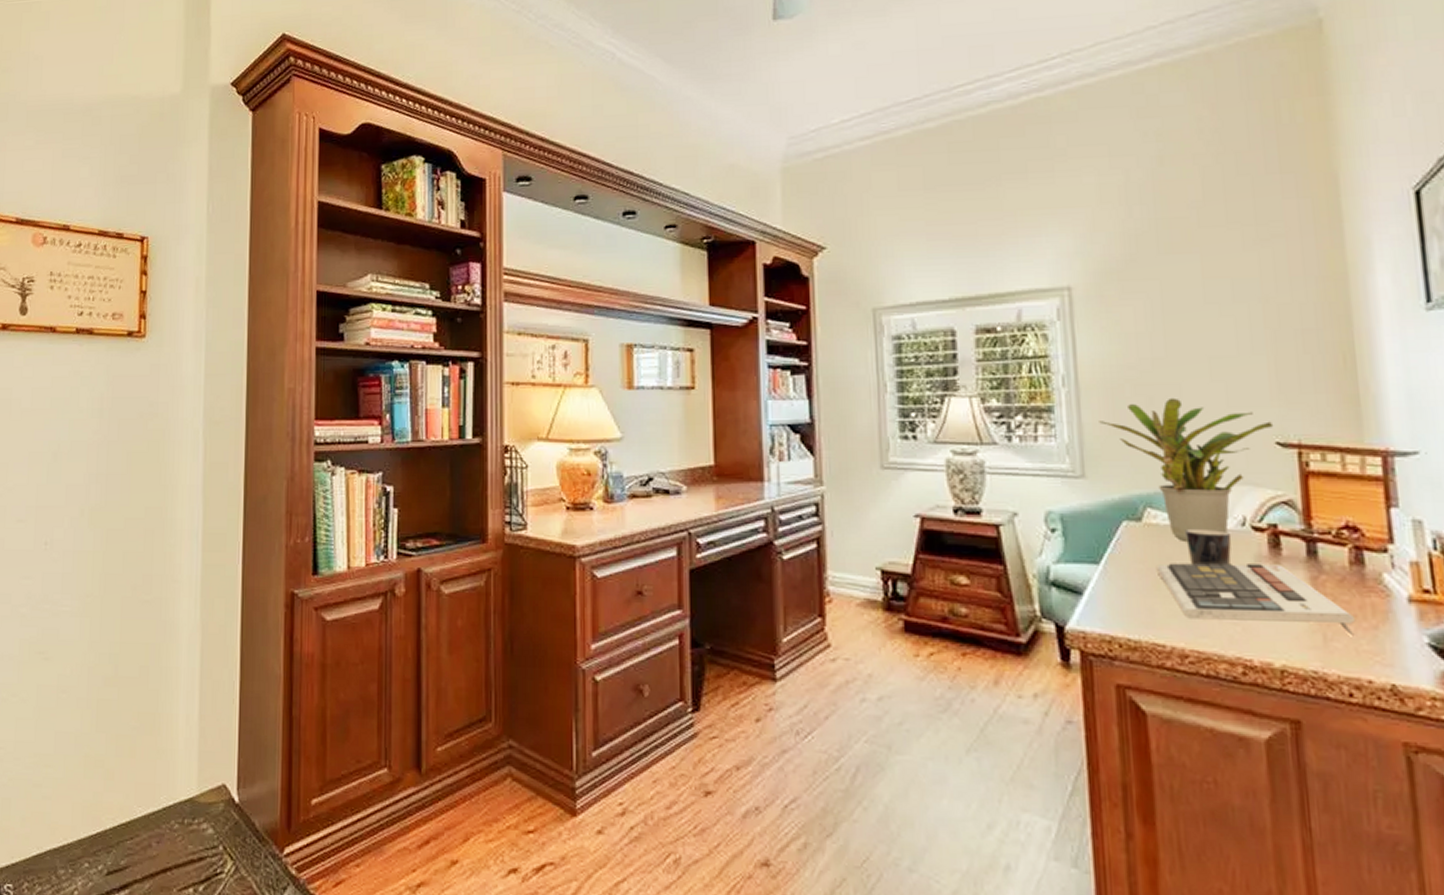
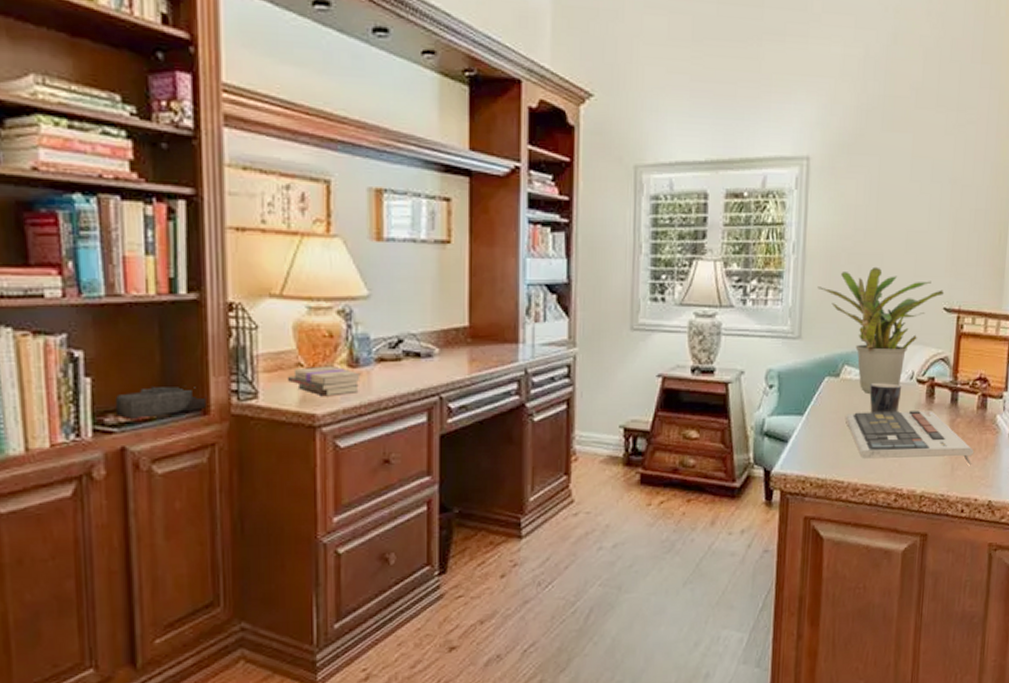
decorative box: none [414,516,486,546] -> present [114,385,207,420]
books: none [551,501,615,530] -> present [287,365,361,397]

